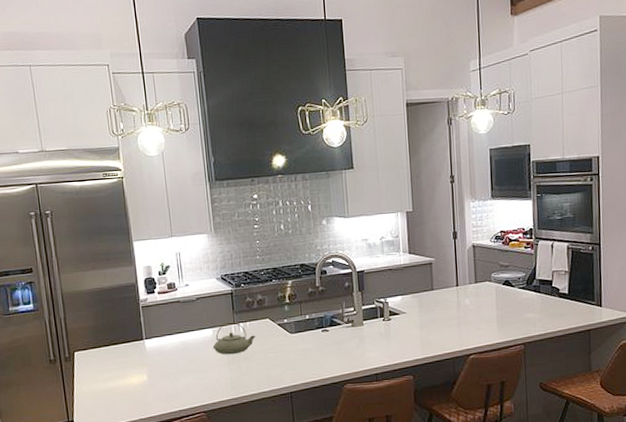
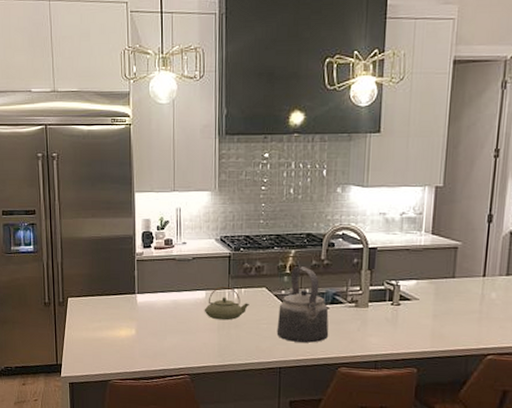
kettle: none [283,295,332,367] -> present [276,266,329,343]

